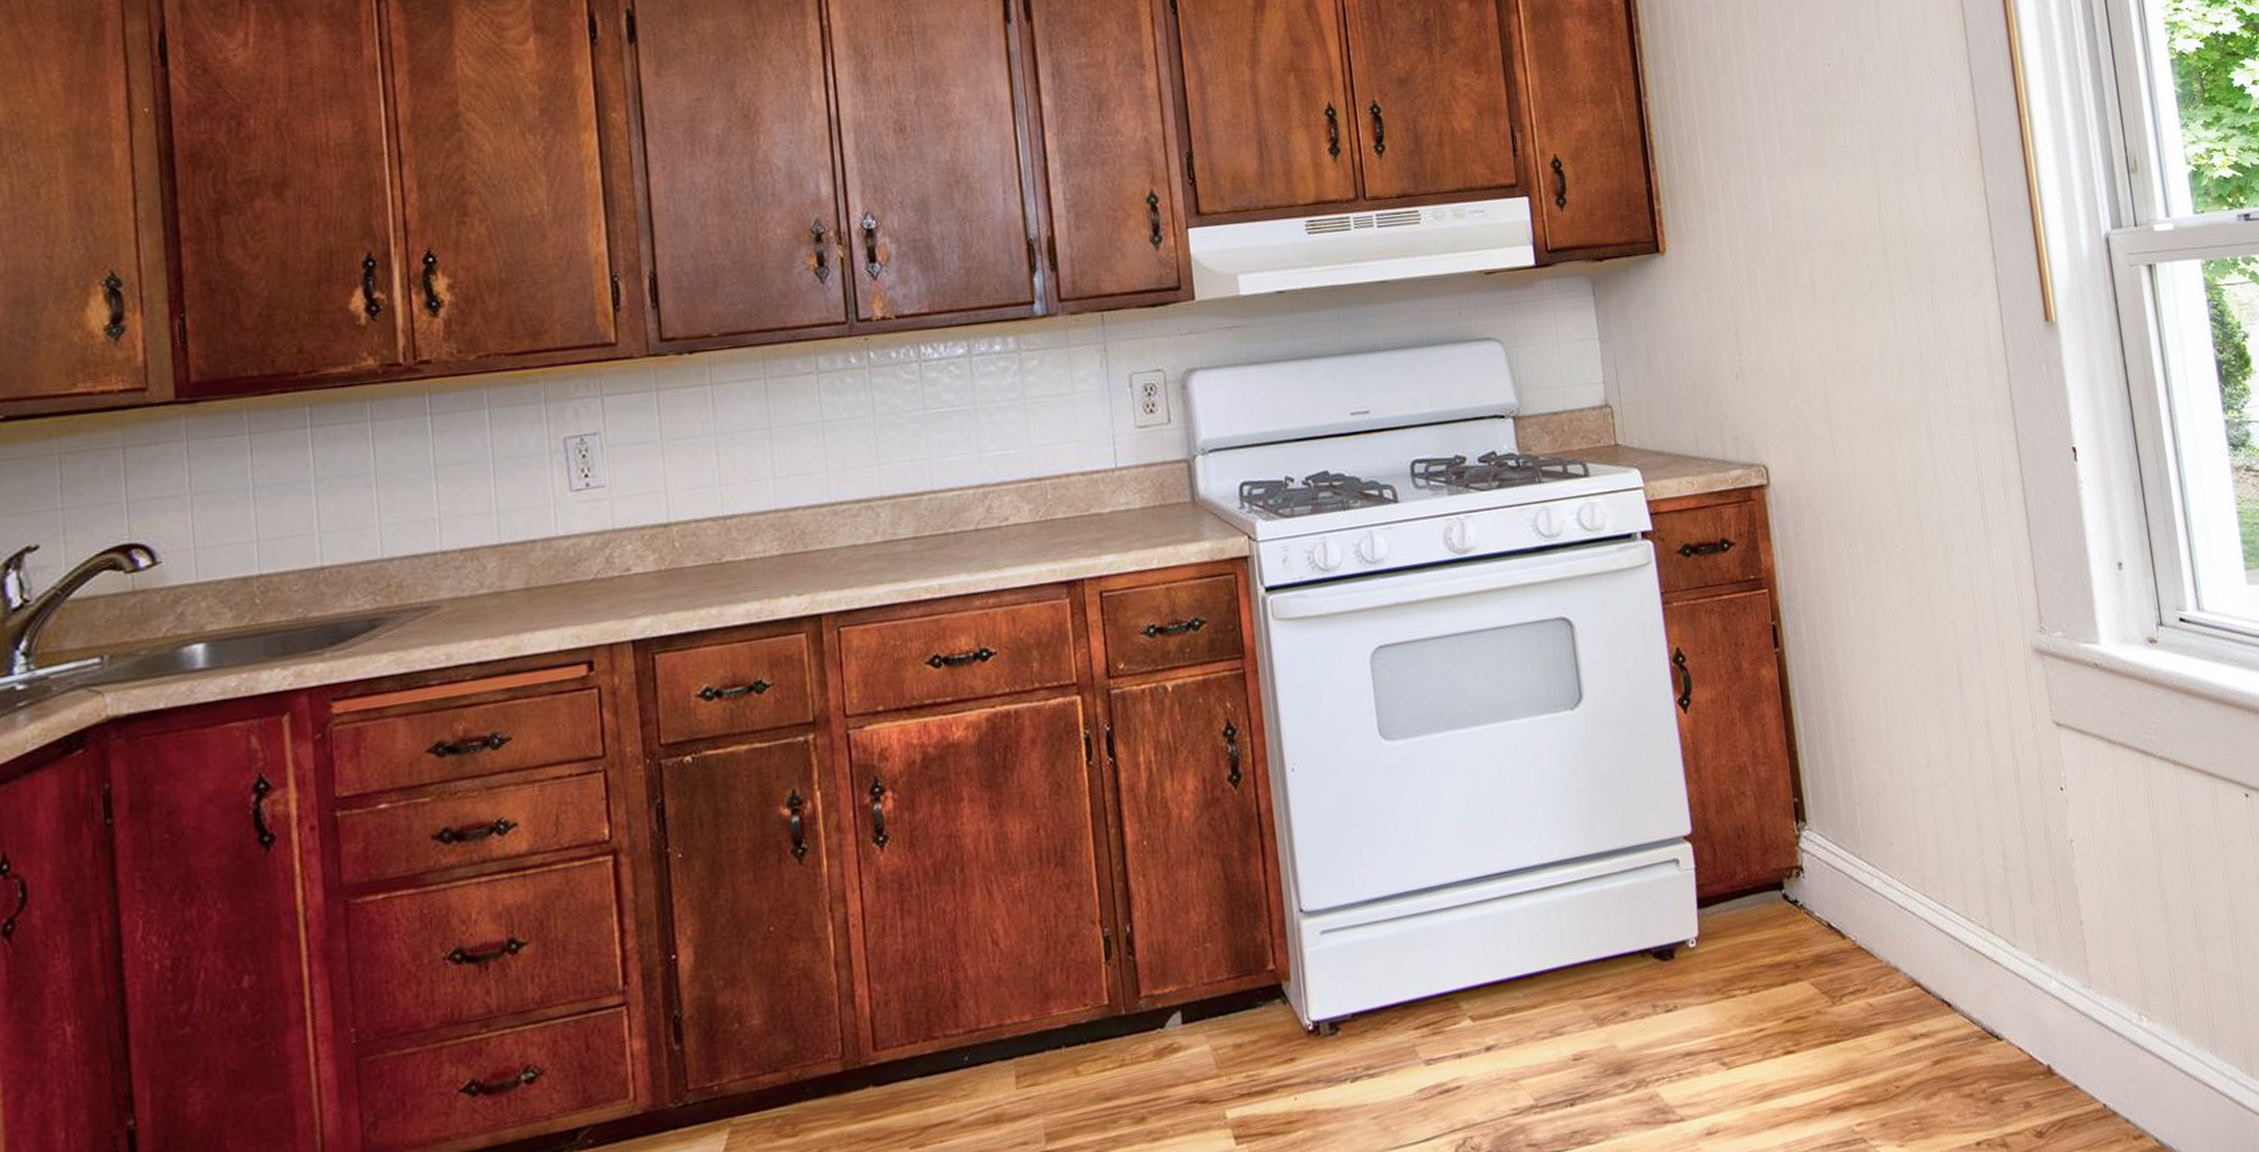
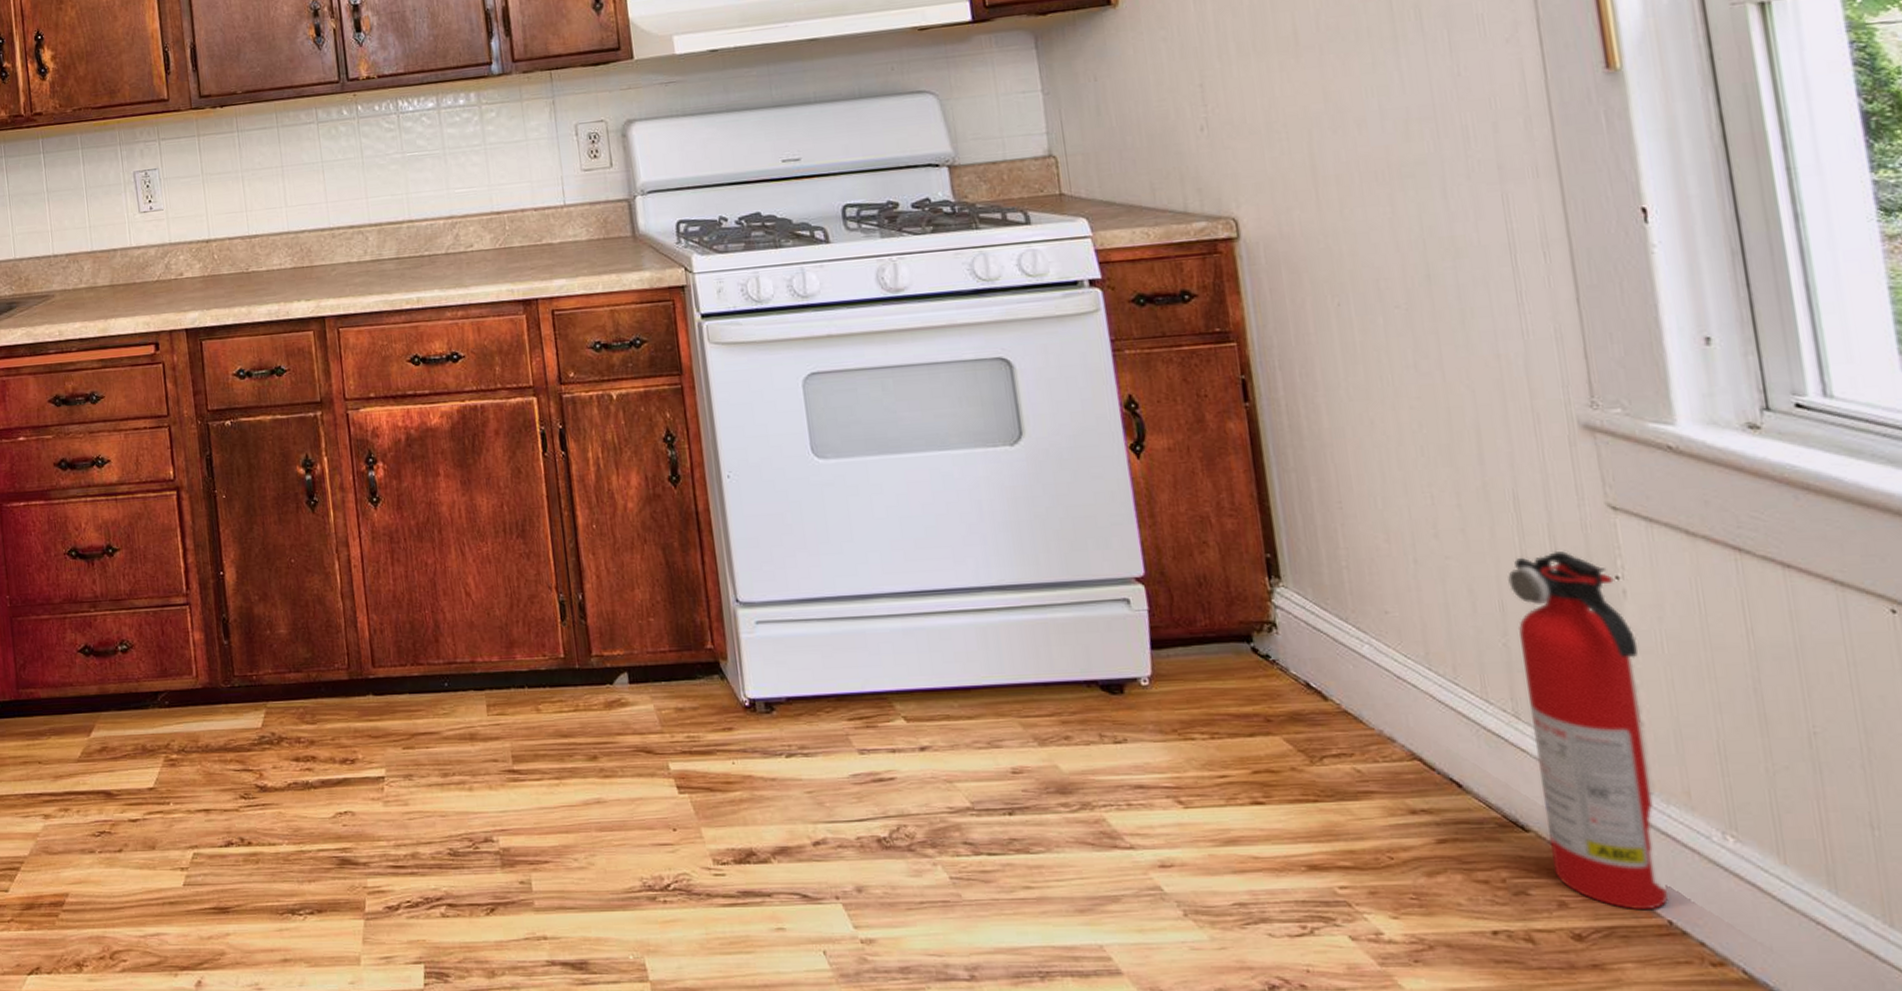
fire extinguisher: none [1983,768,2103,1100] -> present [1508,550,1669,909]

